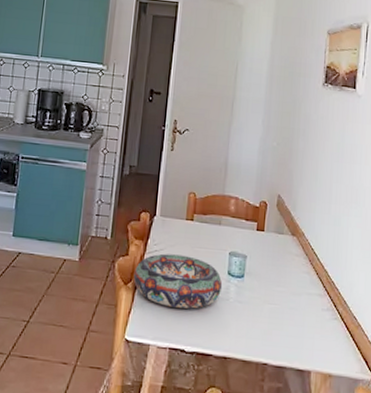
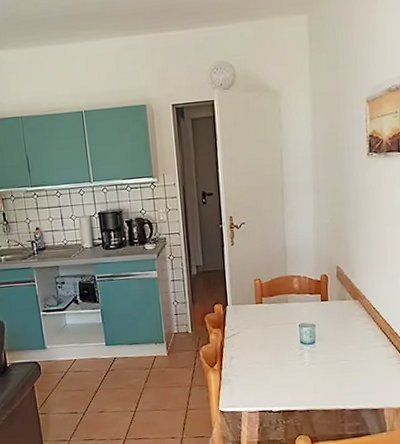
decorative bowl: present [133,253,223,309] -> none [217,334,297,379]

